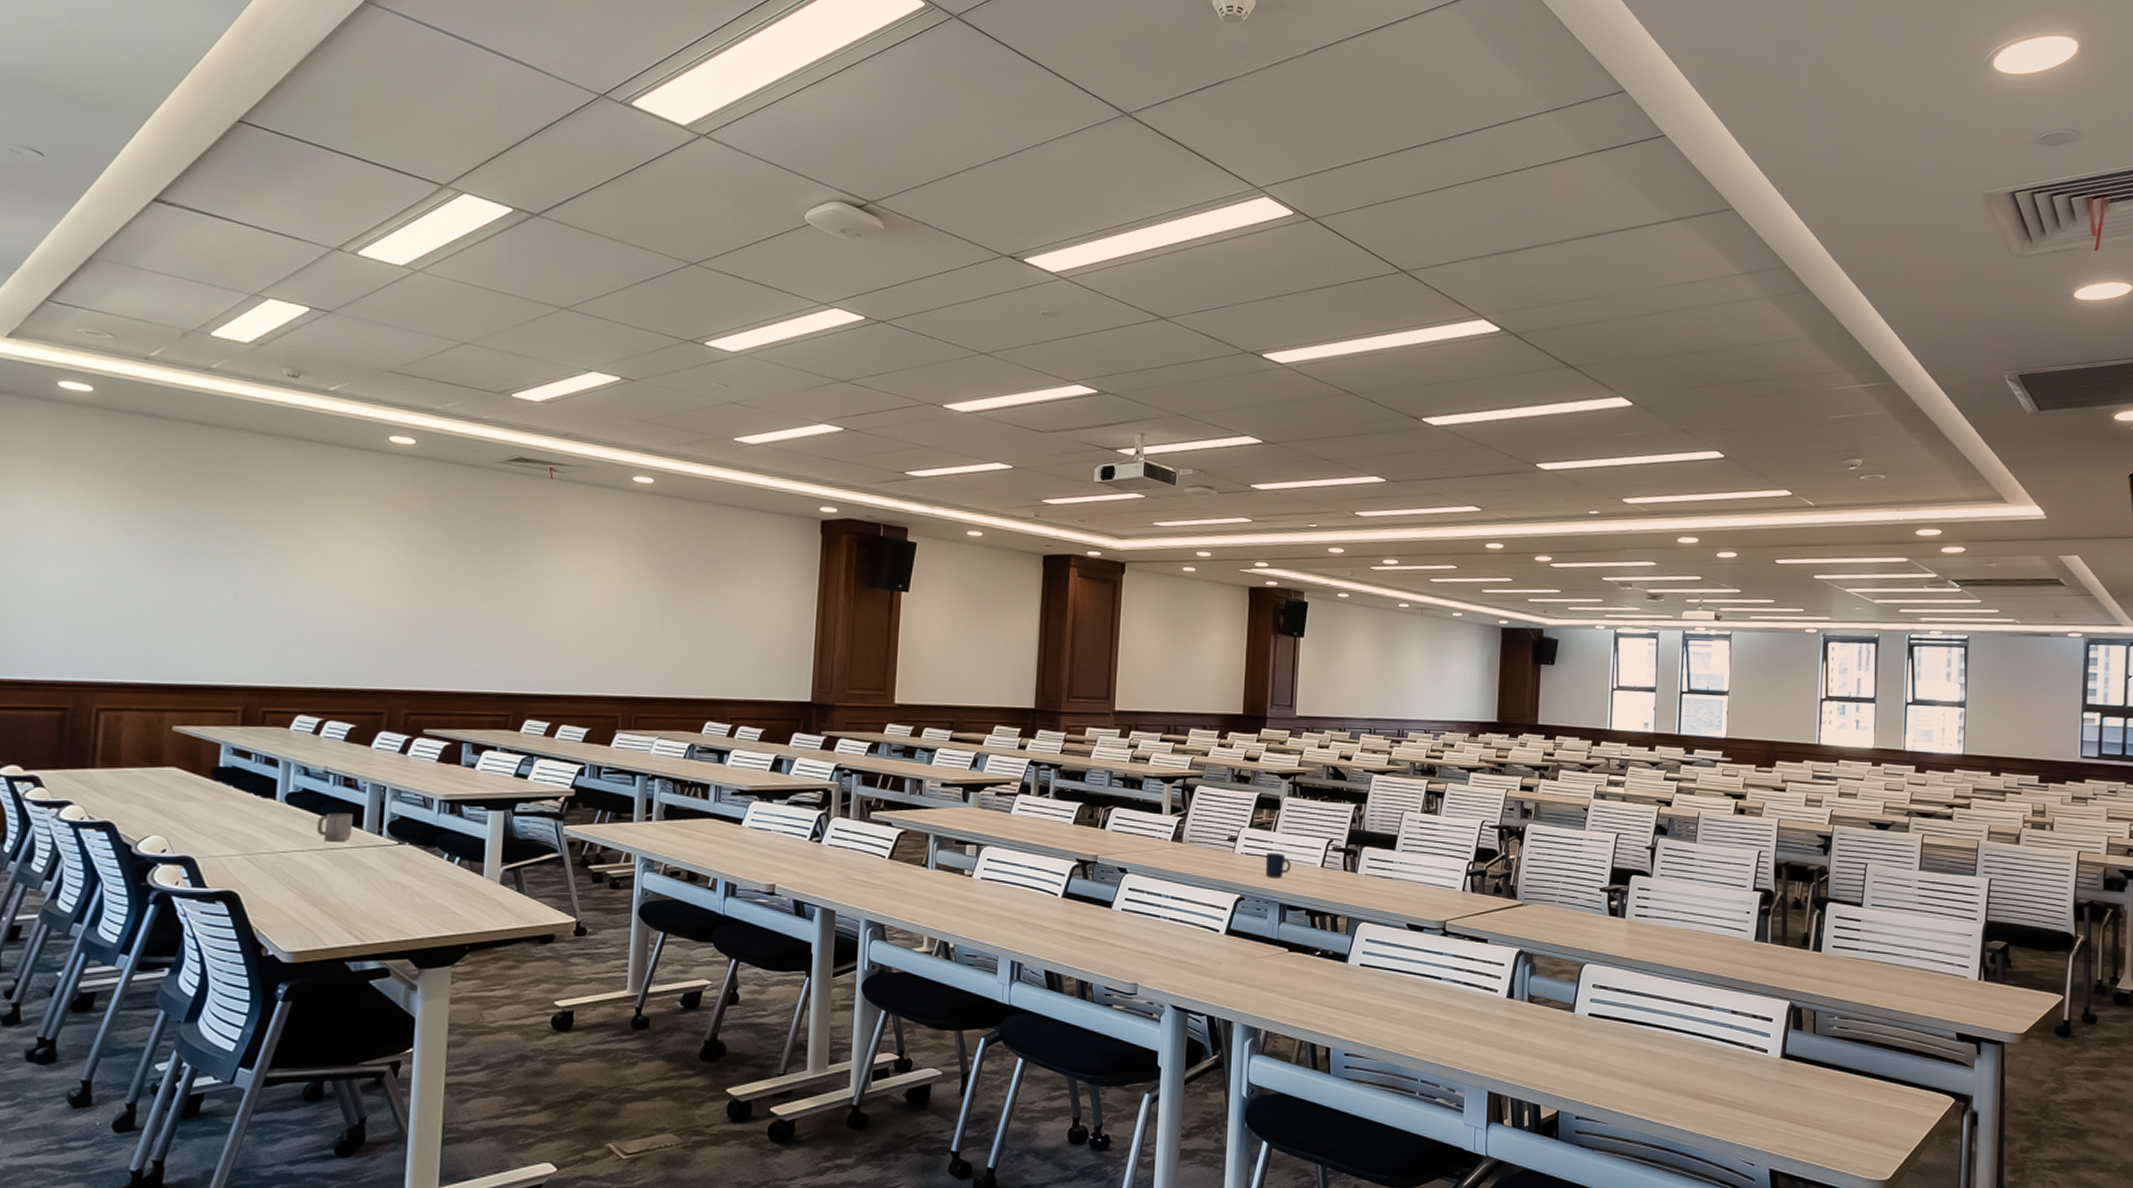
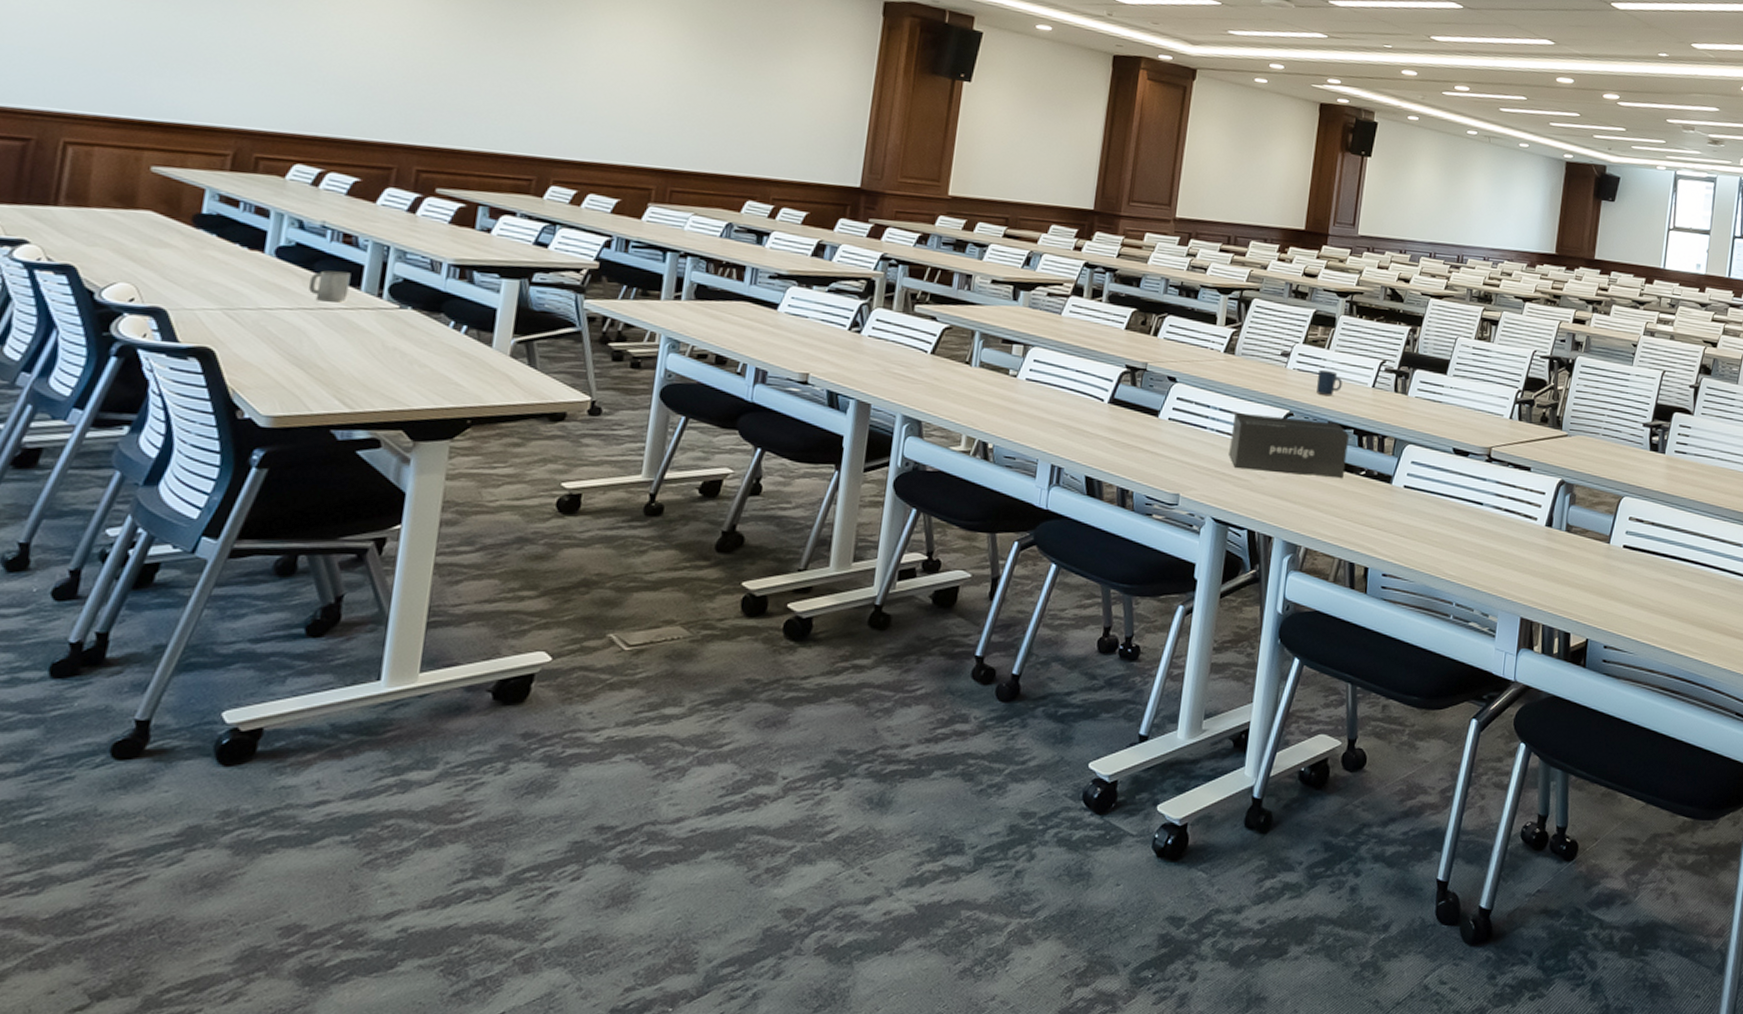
box: none [1183,900,1301,960] -> present [1229,413,1349,479]

